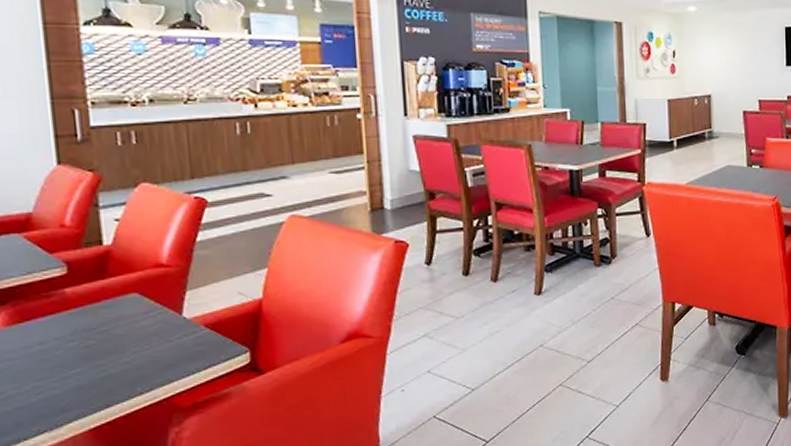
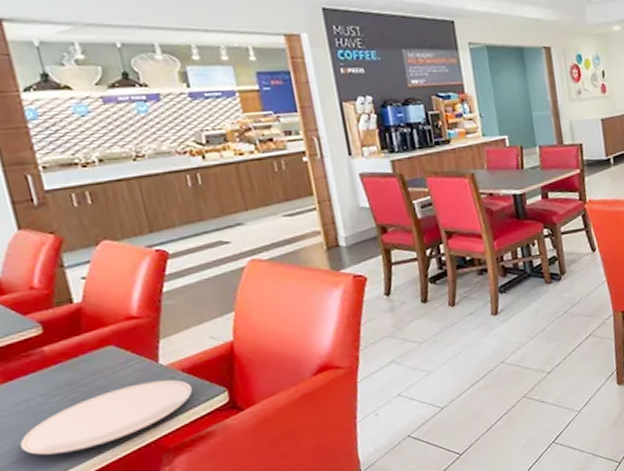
plate: none [27,333,214,405] -> present [20,379,193,456]

